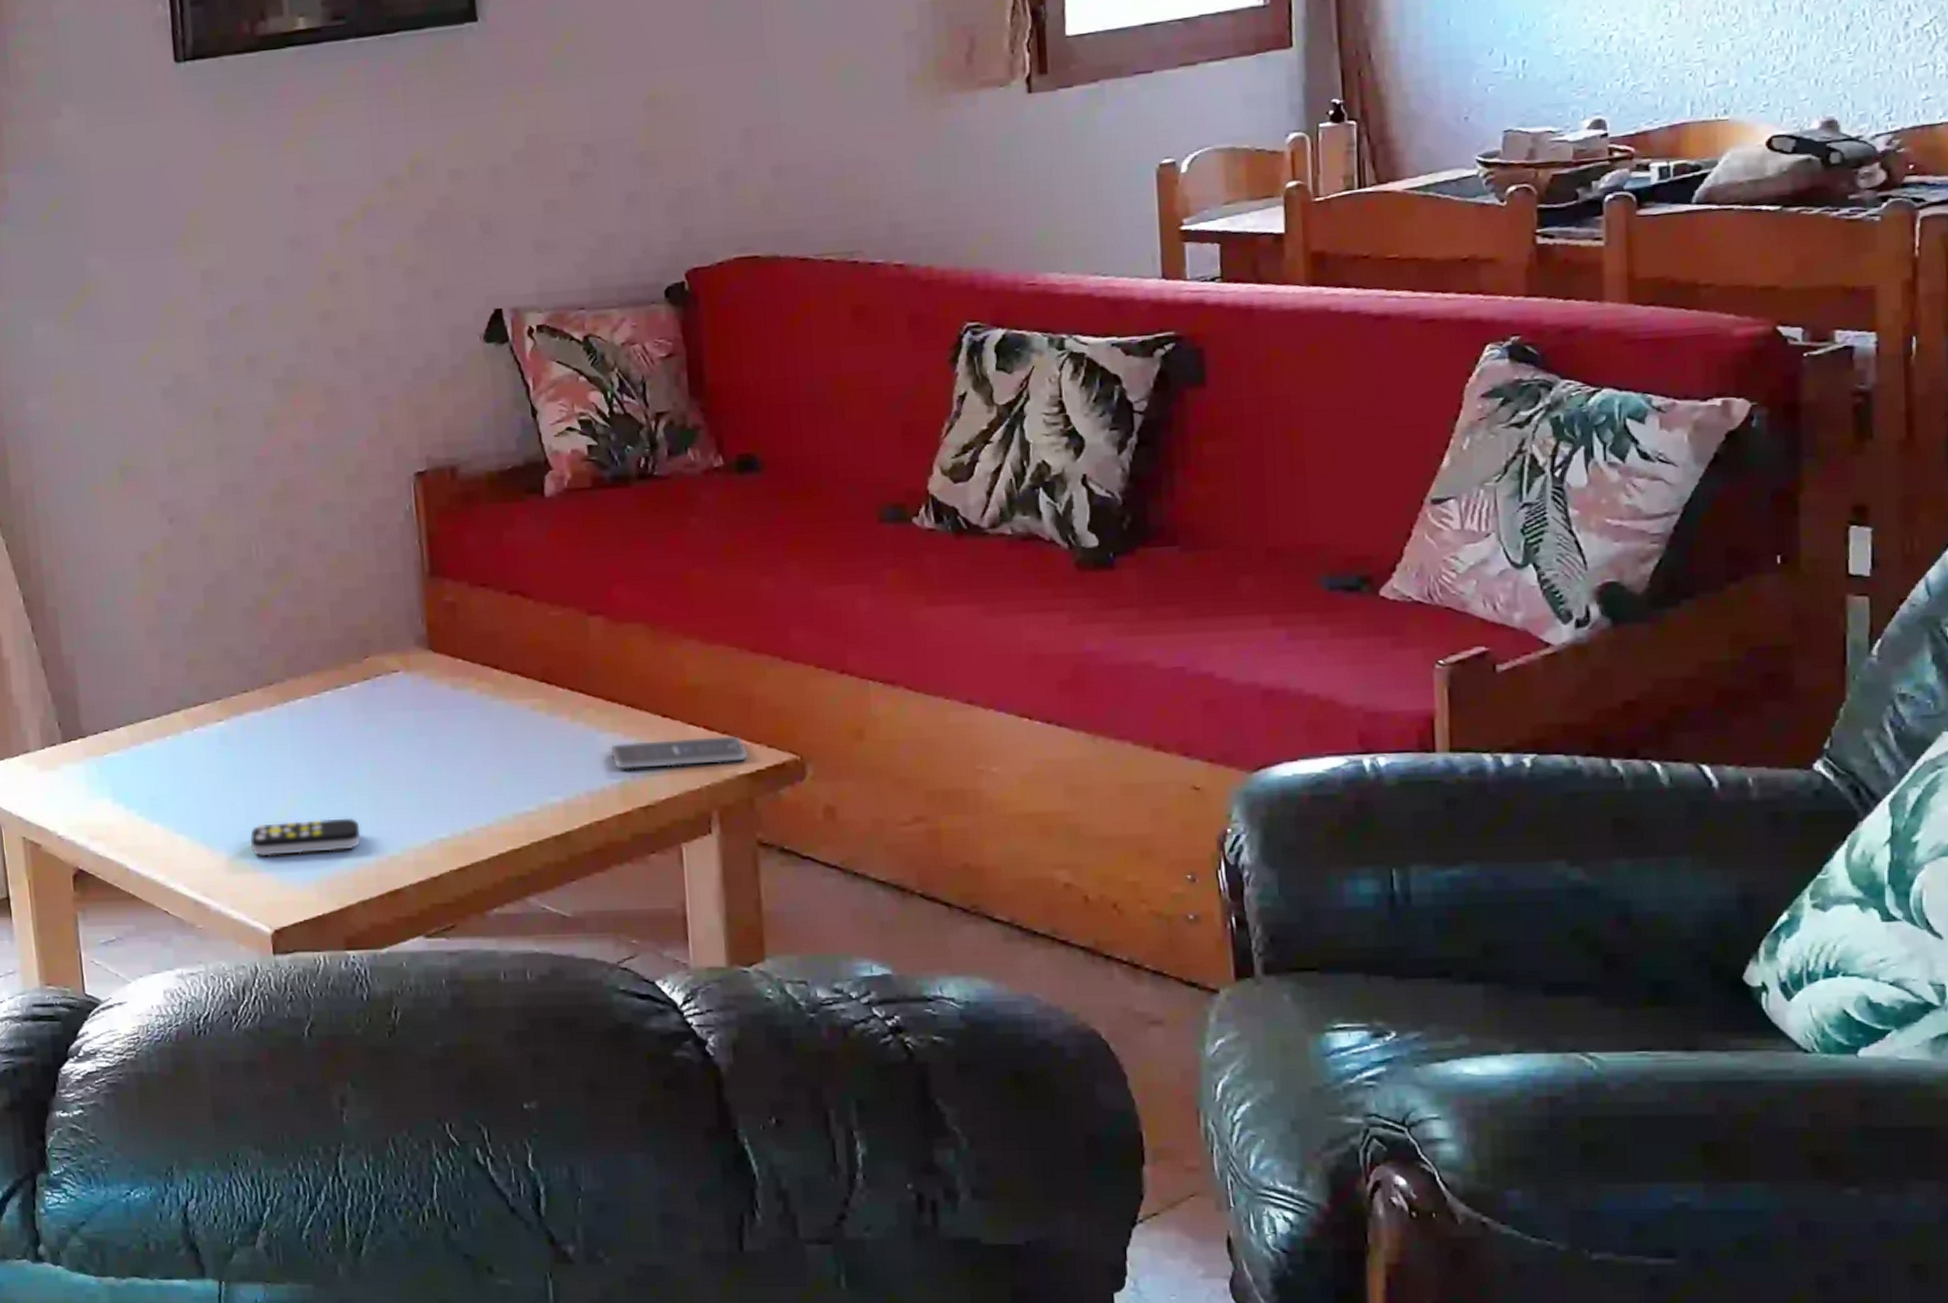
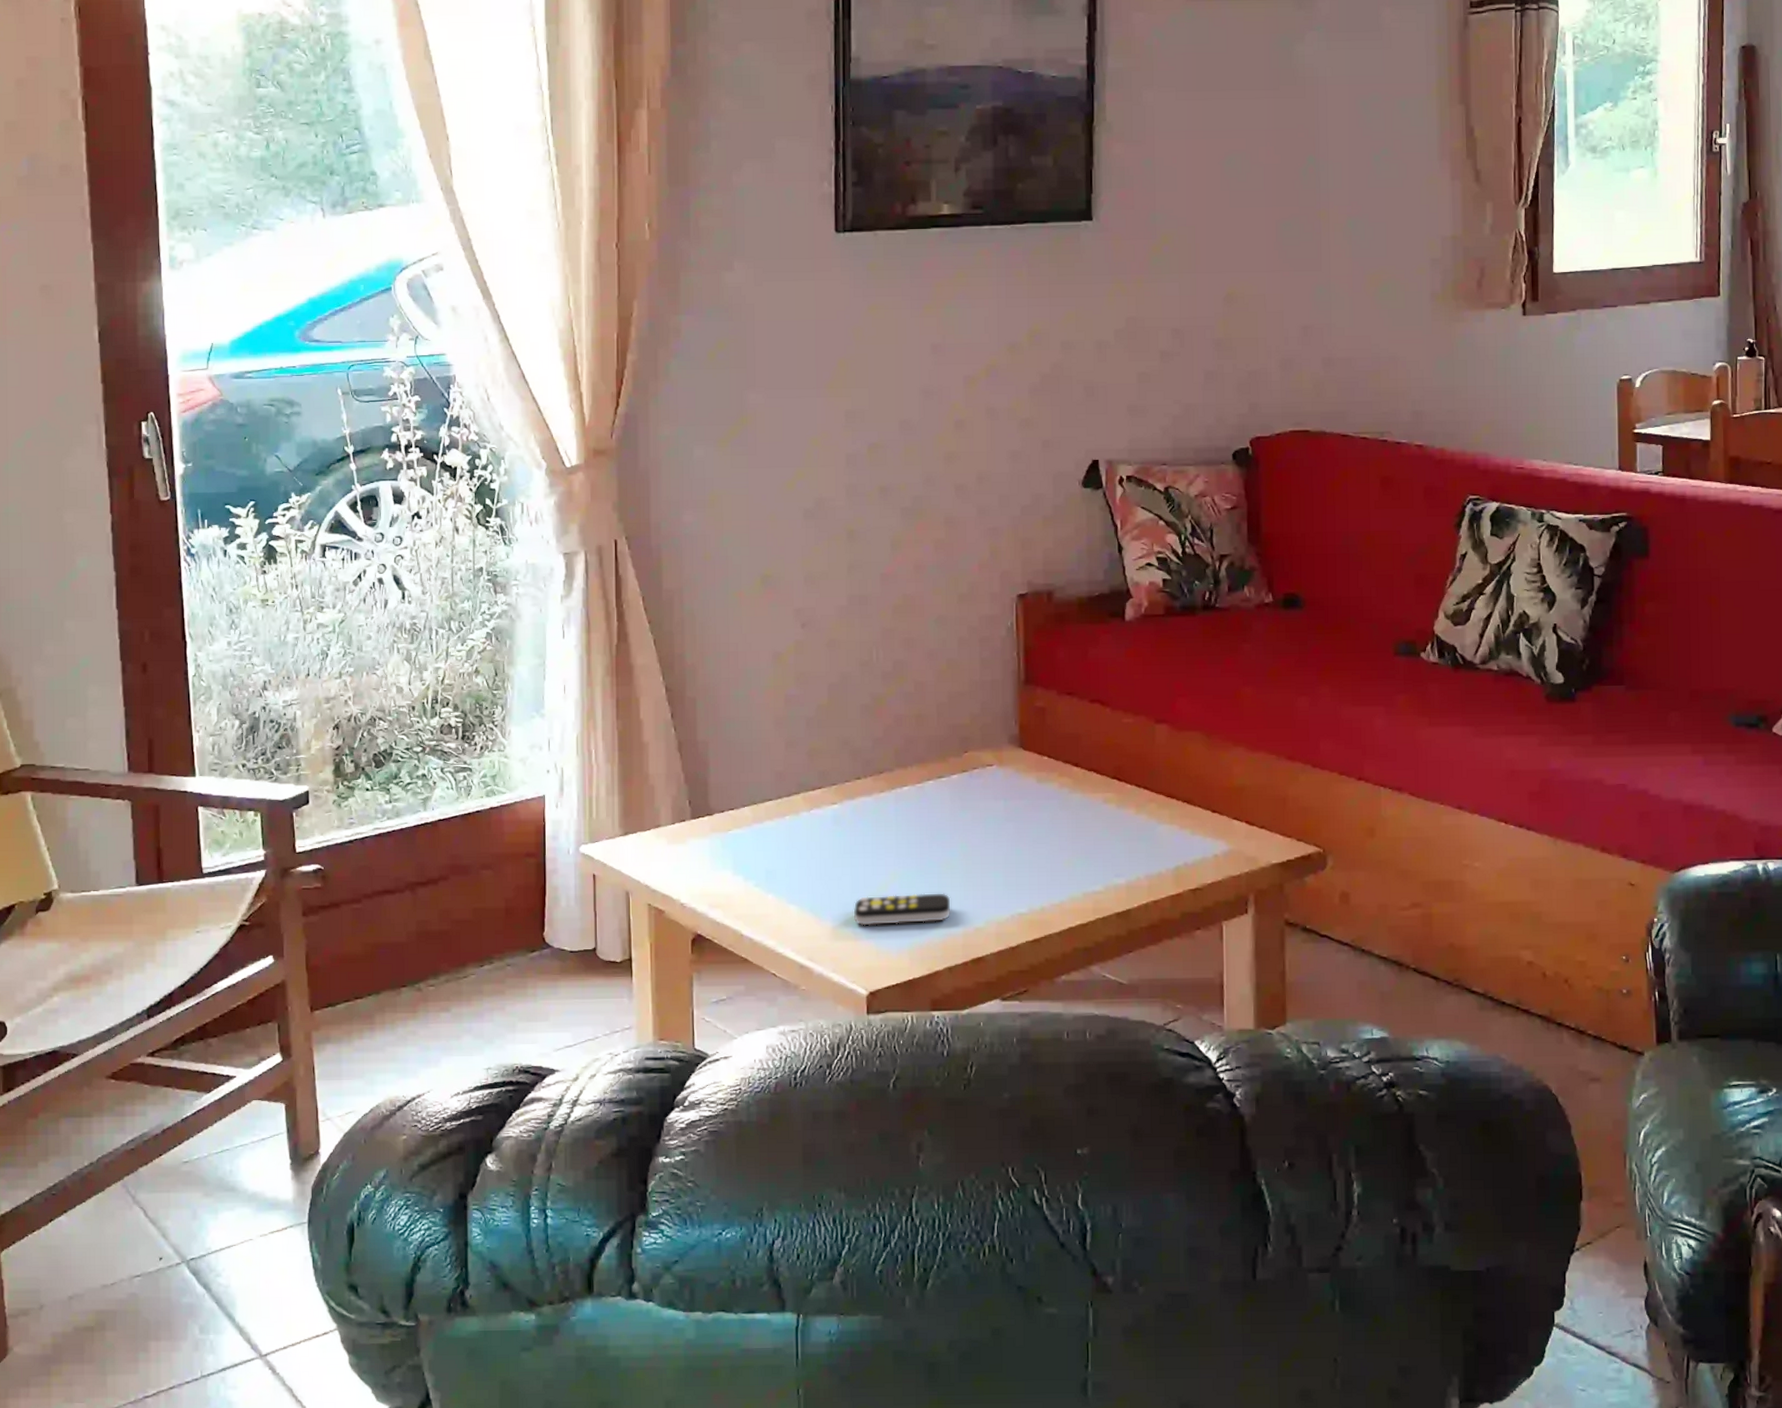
smartphone: present [610,736,748,769] -> none [1167,830,1281,856]

